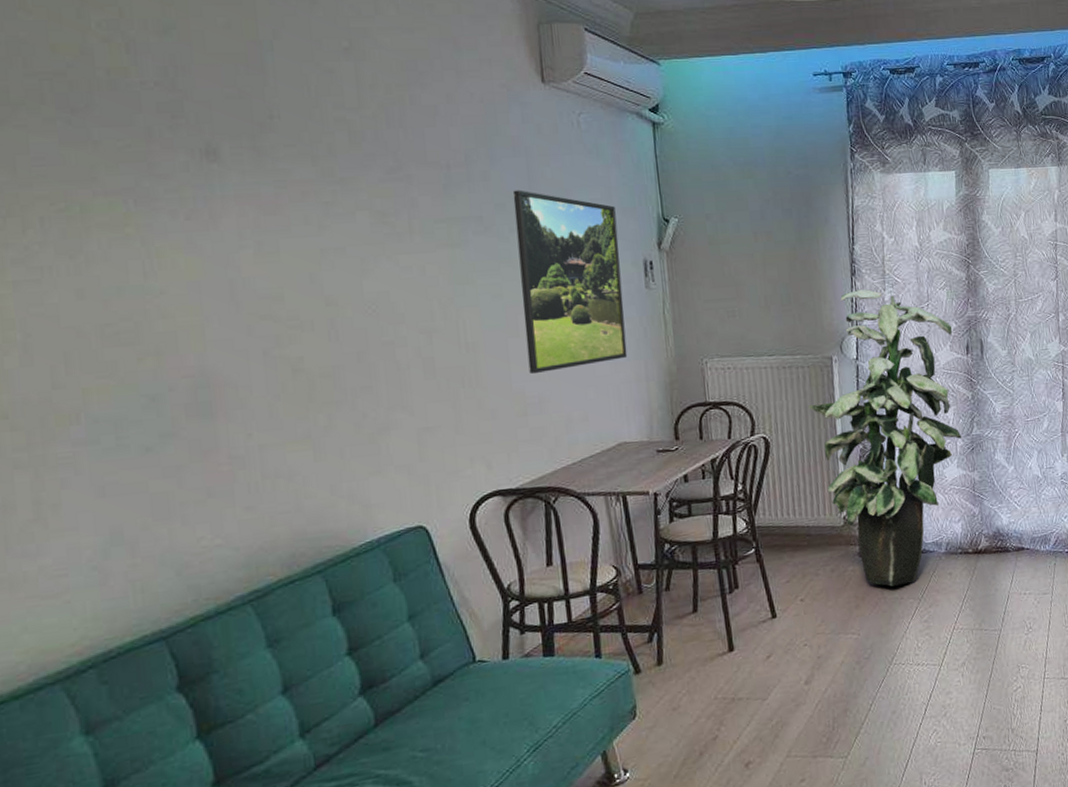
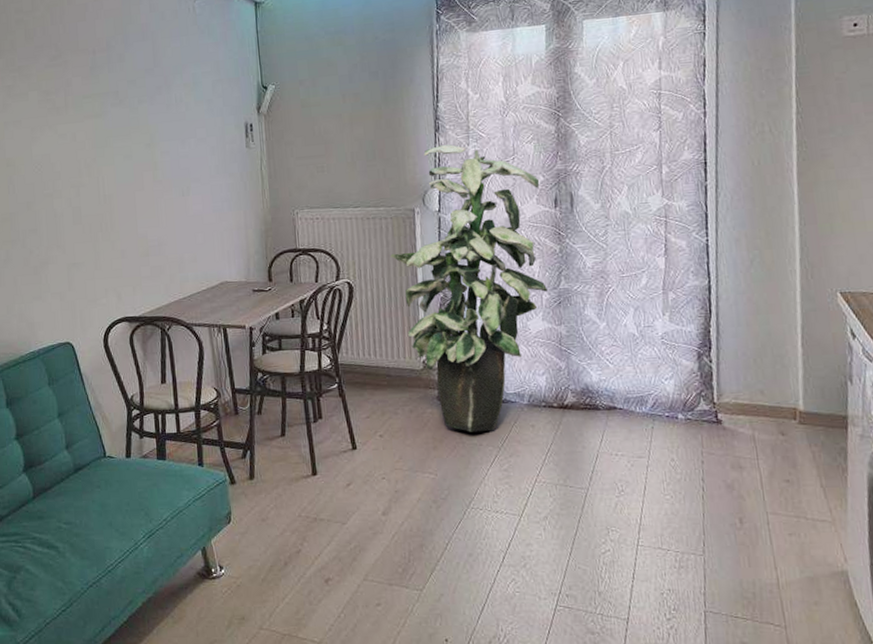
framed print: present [512,190,628,374] -> none [141,68,230,222]

